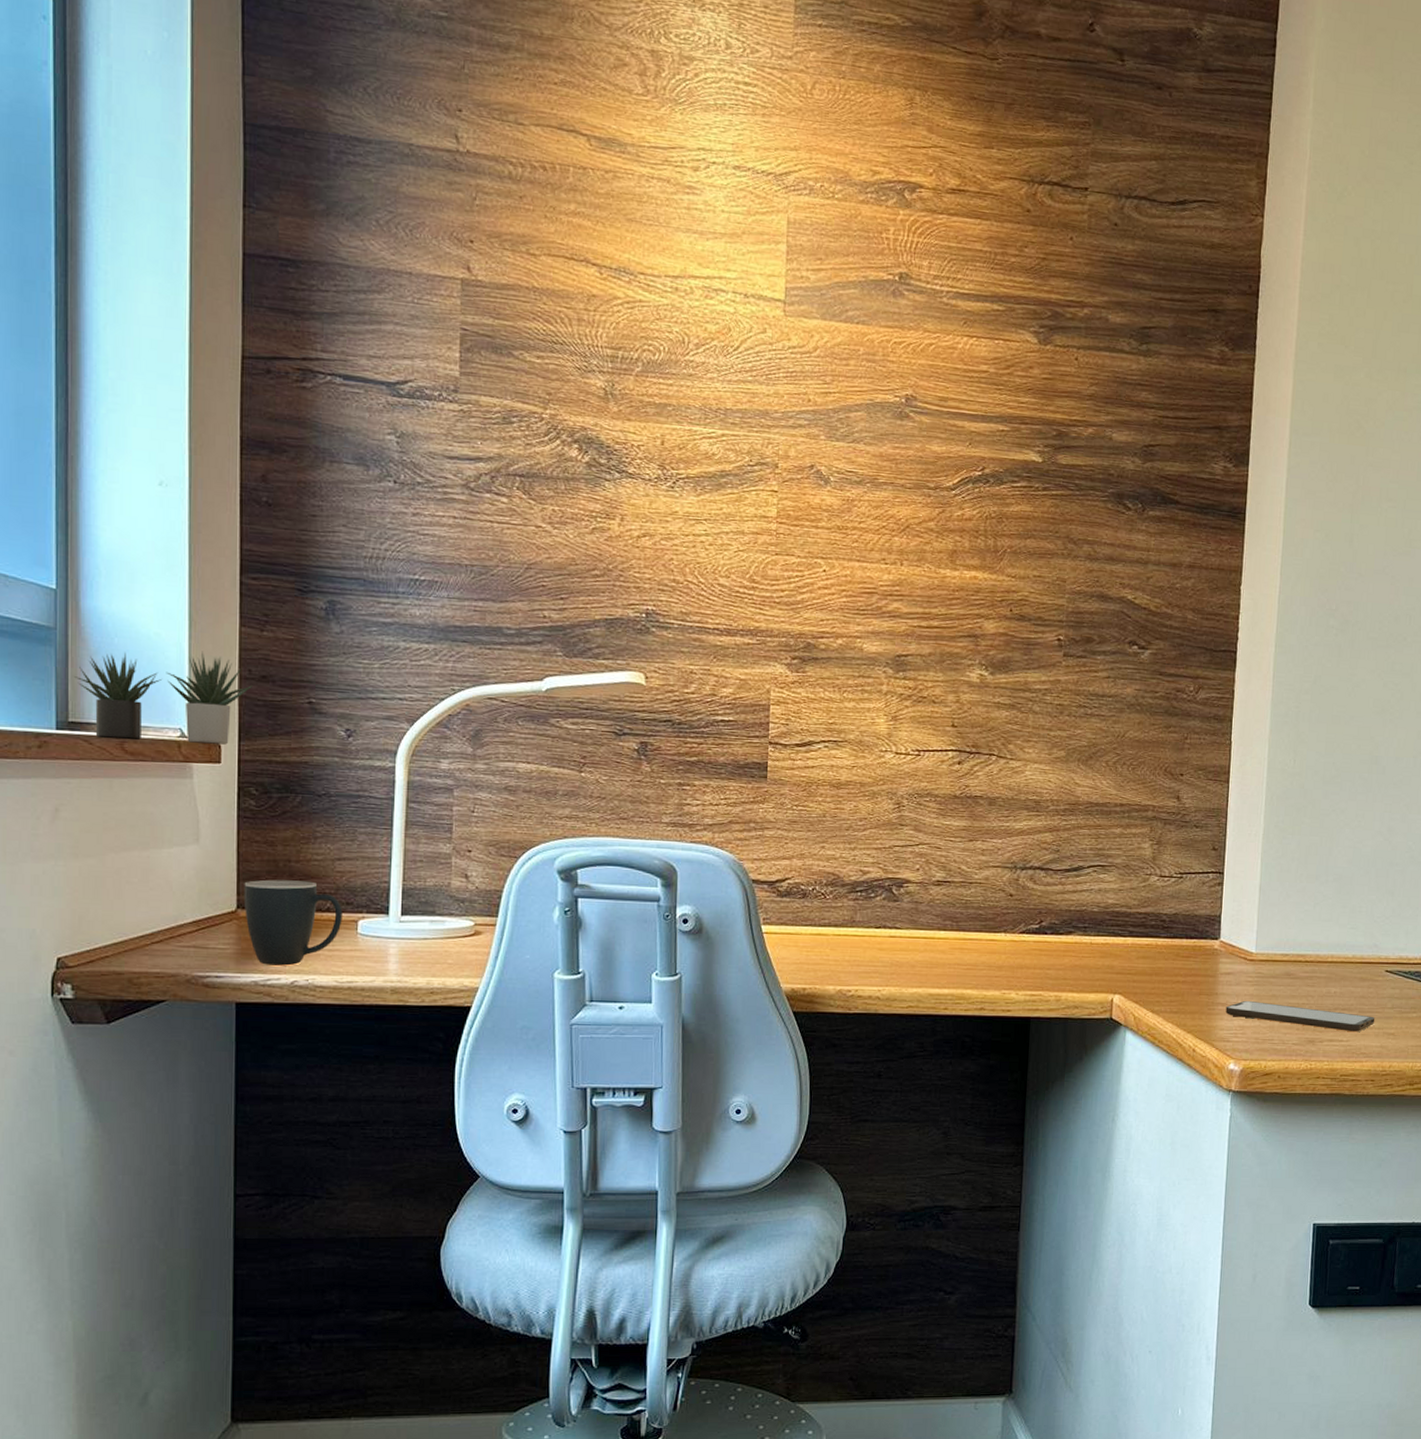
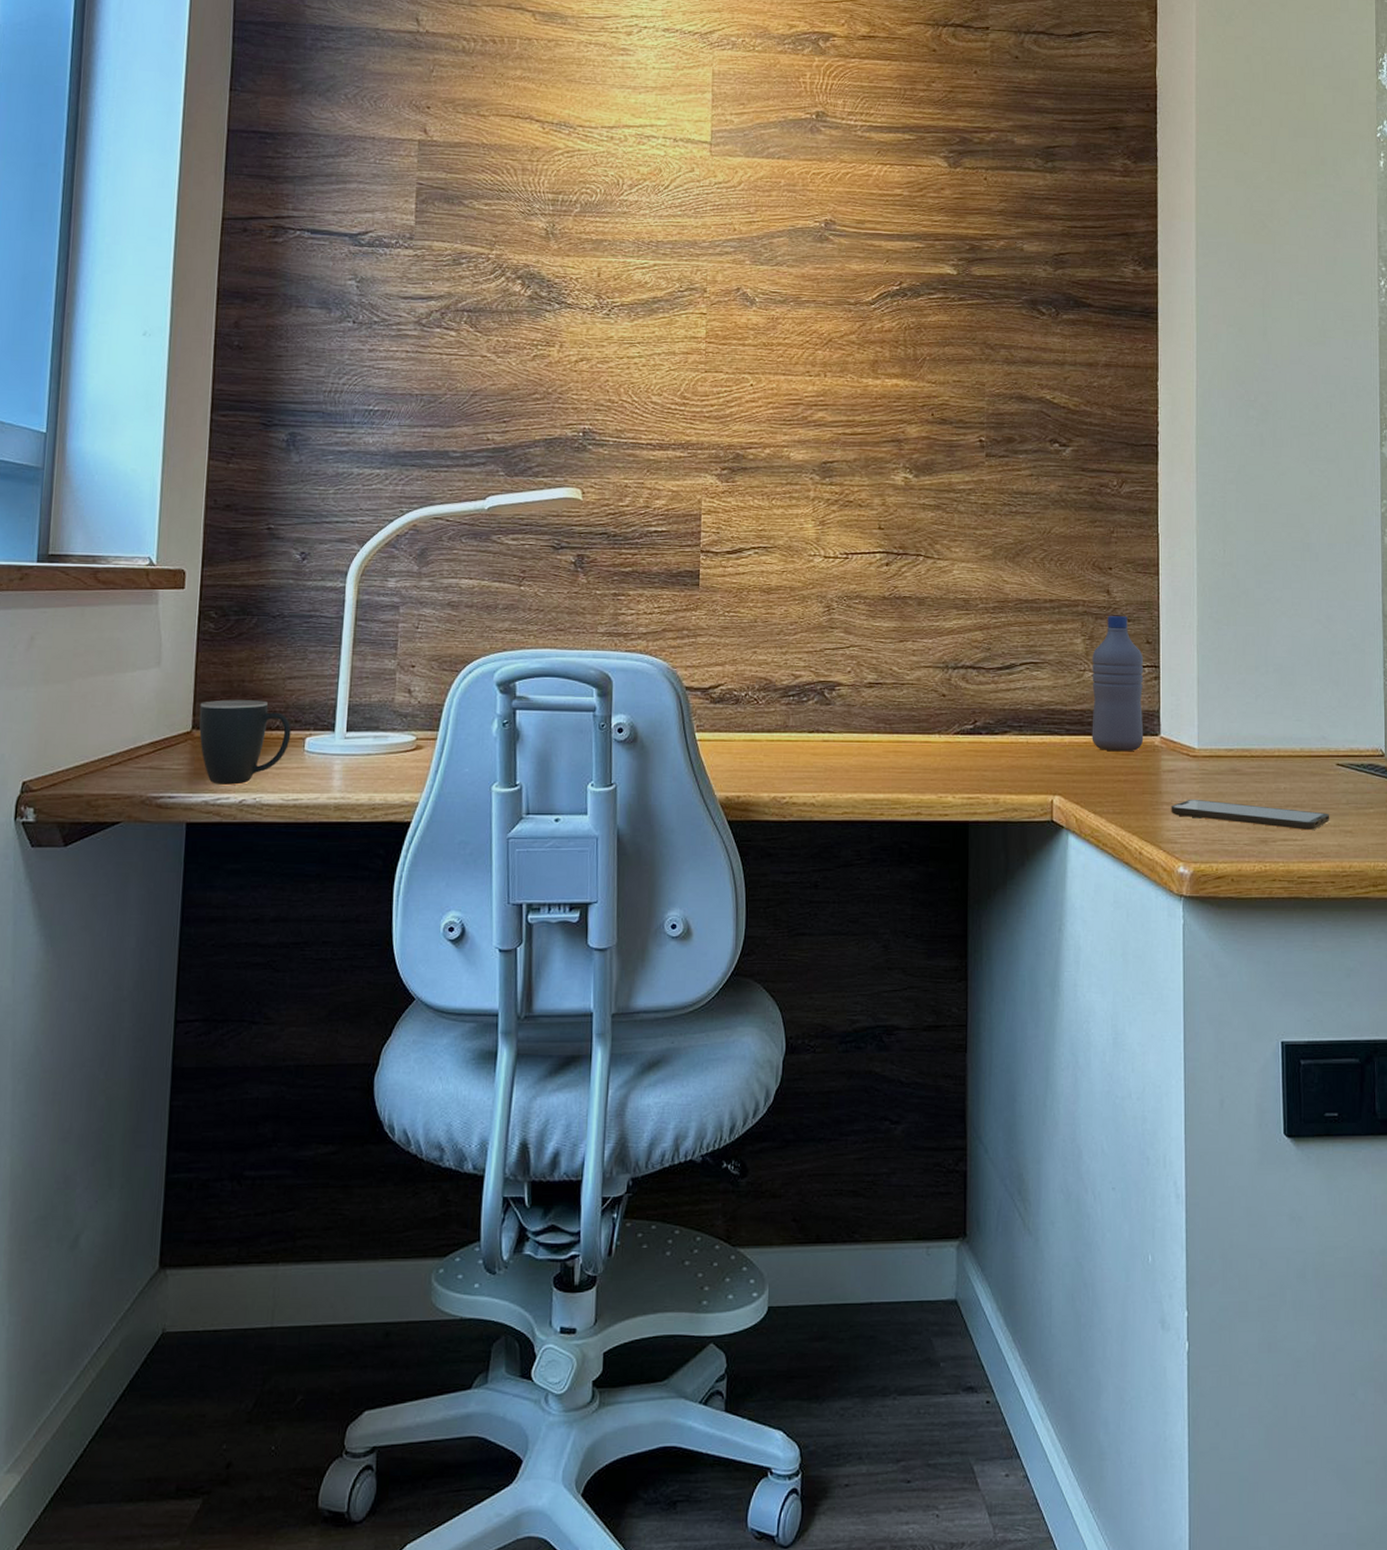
succulent plant: present [73,651,252,745] -> none [56,484,217,571]
water bottle: none [1154,821,1208,954] -> present [1092,615,1144,752]

